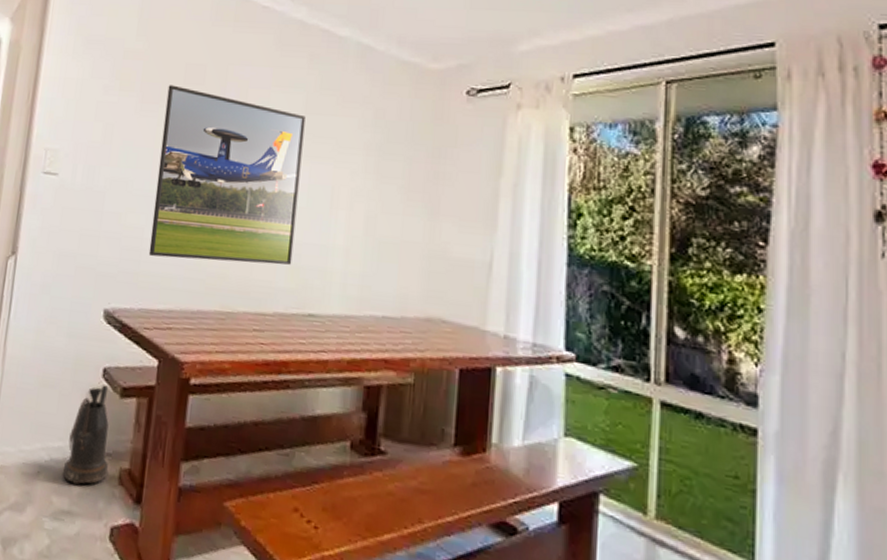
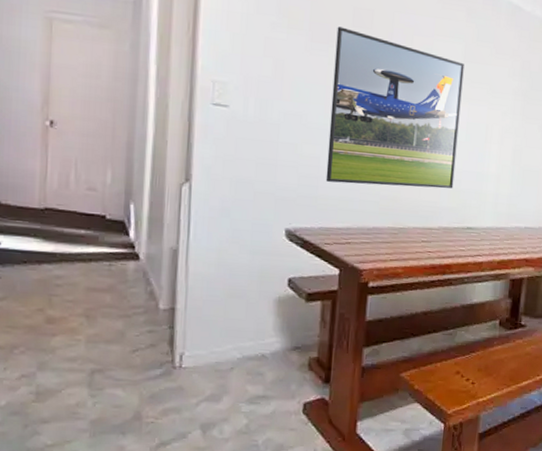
watering can: present [62,385,109,485] -> none [255,292,299,374]

